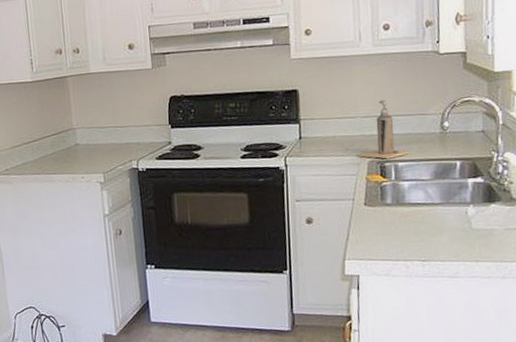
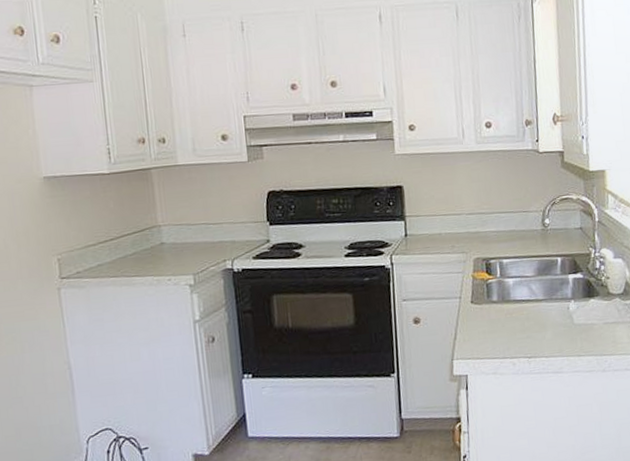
soap dispenser: present [358,99,409,159] -> none [463,196,513,256]

